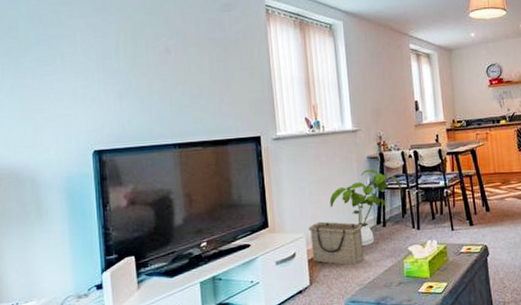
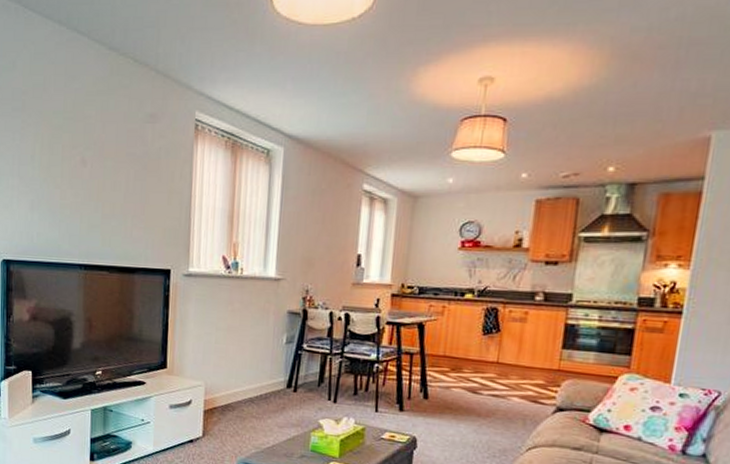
basket: present [309,221,364,265] -> none [209,372,271,426]
house plant: present [329,169,401,247] -> none [236,325,323,410]

